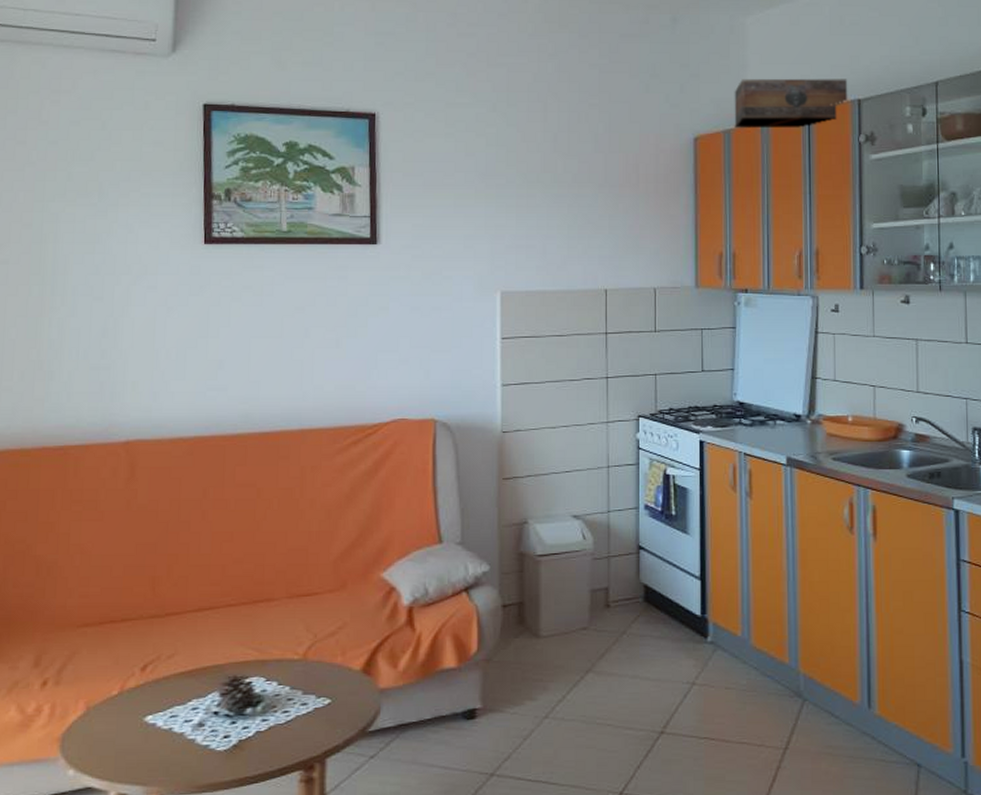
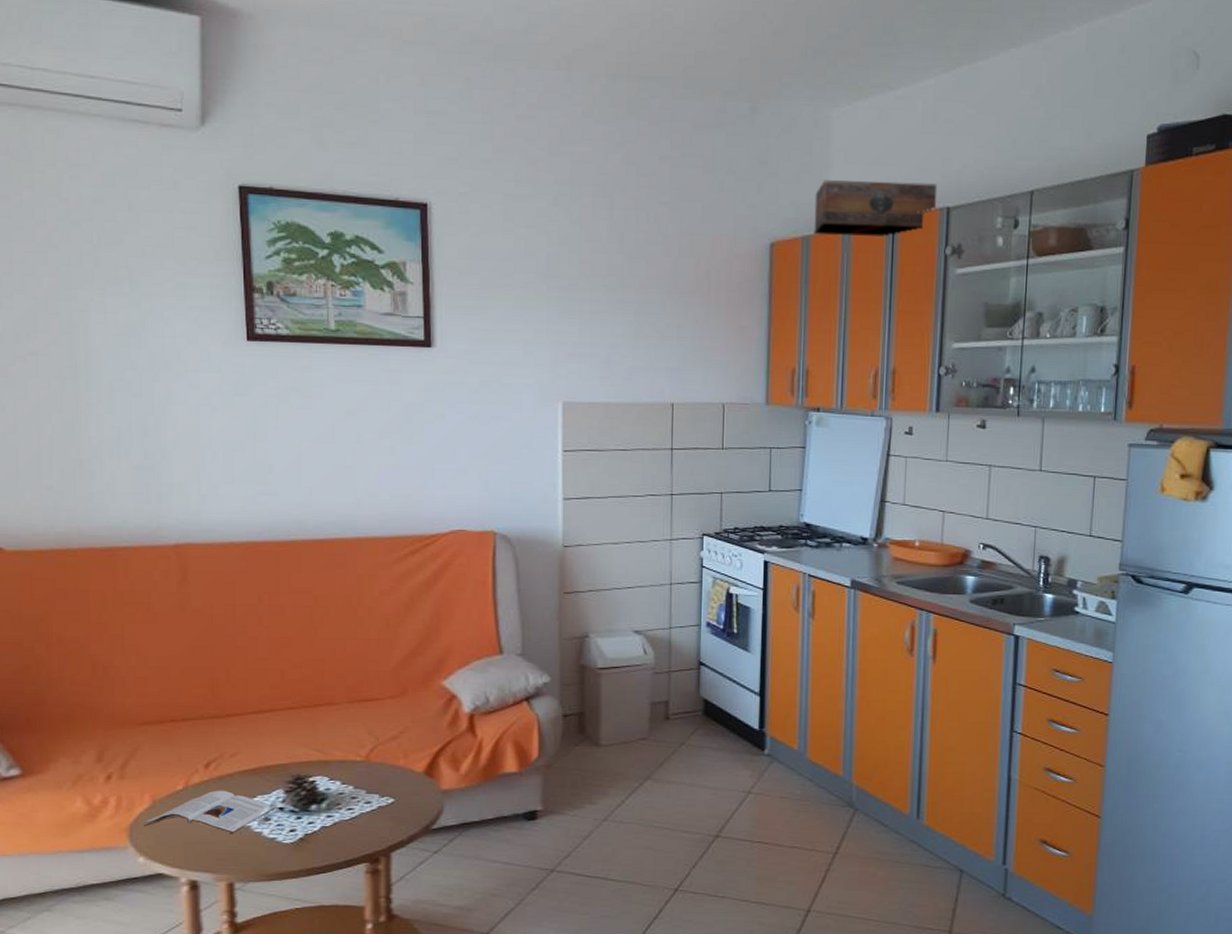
magazine: none [76,694,211,742] -> present [143,790,276,834]

